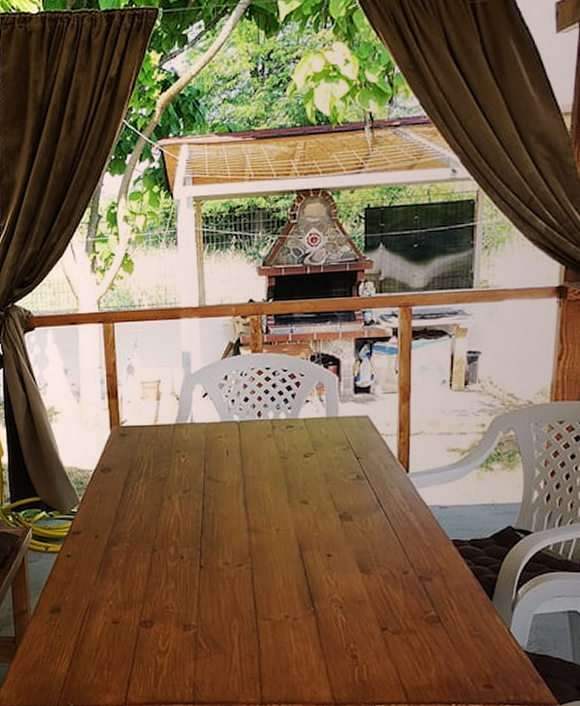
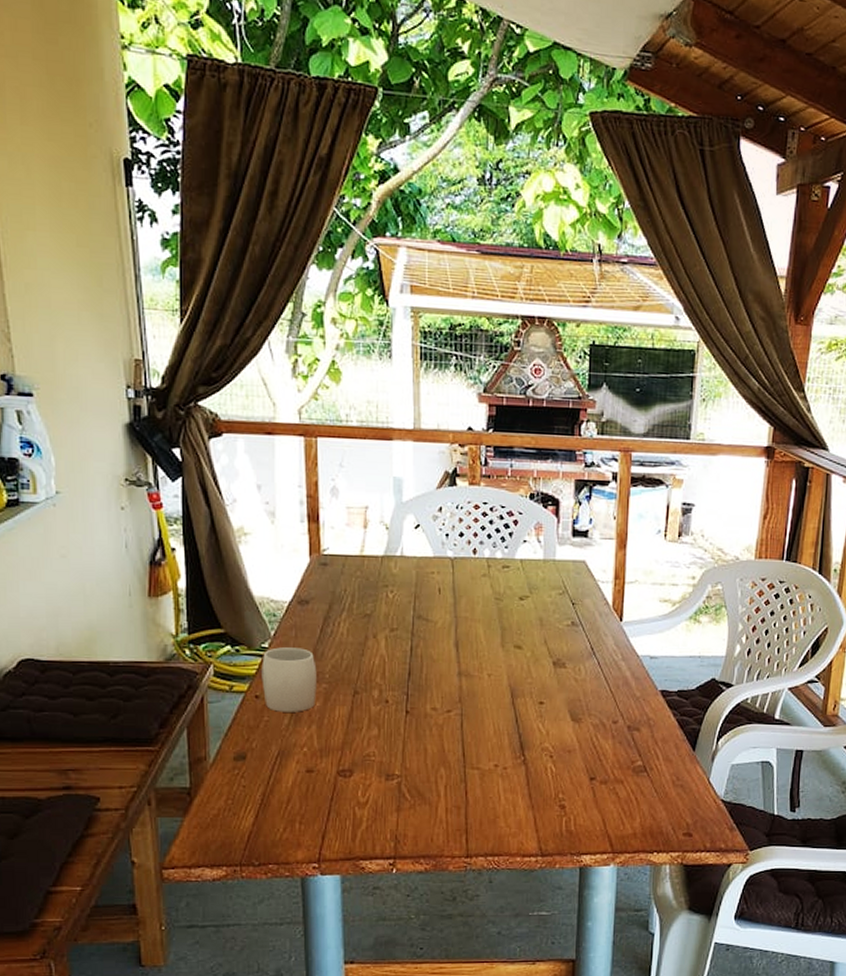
mug: none [72,511,120,569] -> present [261,647,317,712]

